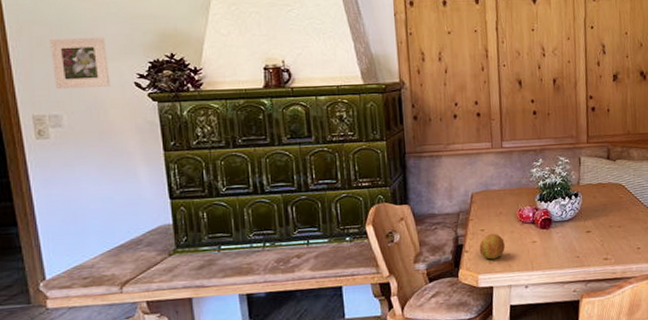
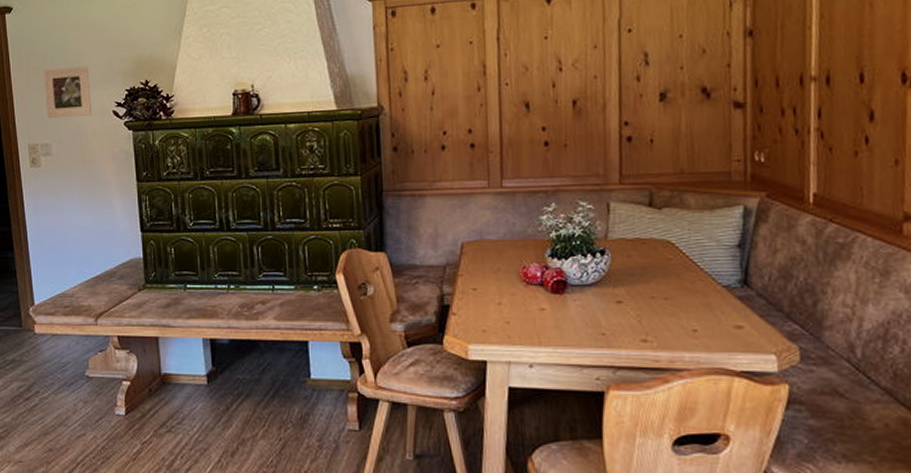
apple: present [479,233,505,260] -> none [470,294,503,327]

